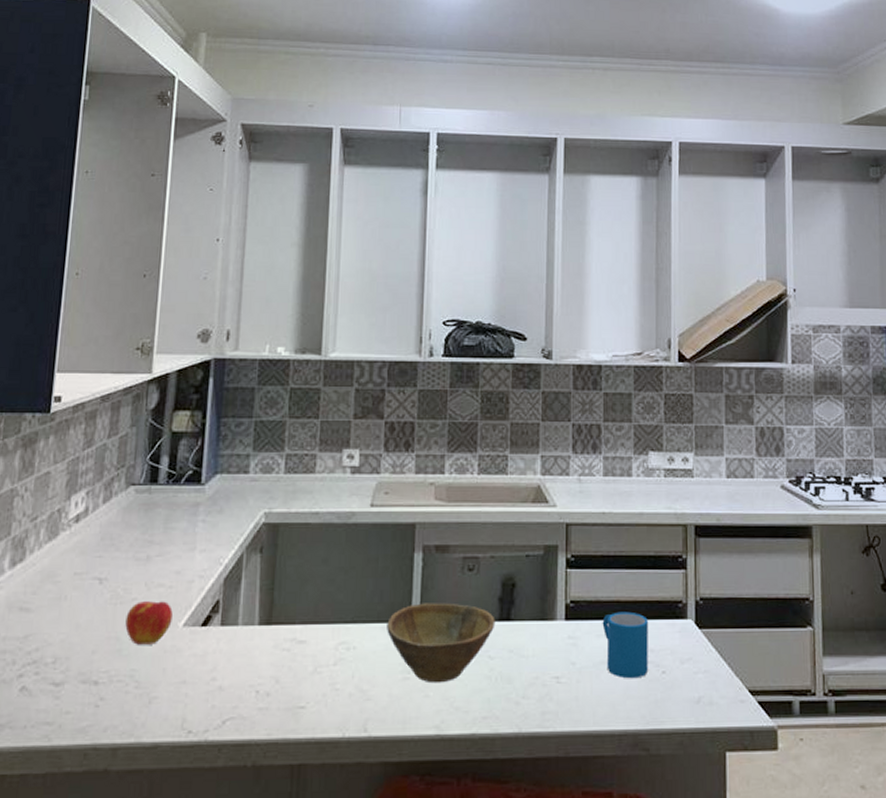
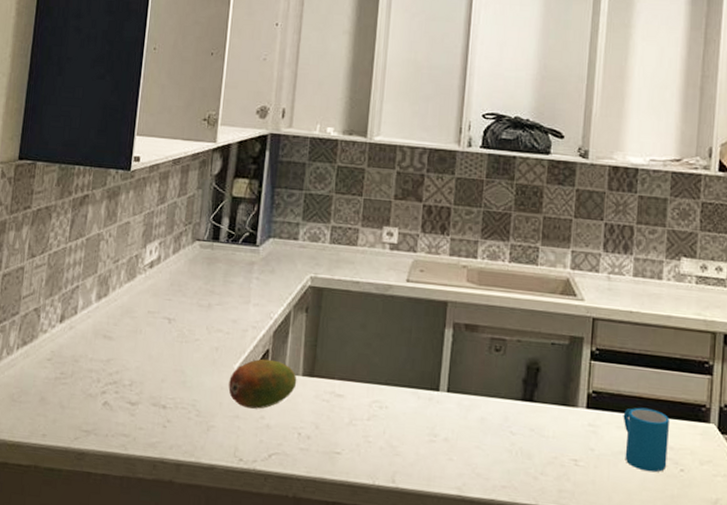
apple: present [125,601,173,645] -> none [189,342,229,381]
fruit: none [173,611,253,670] -> present [228,358,297,409]
bowl: present [387,602,495,684] -> none [416,375,519,450]

